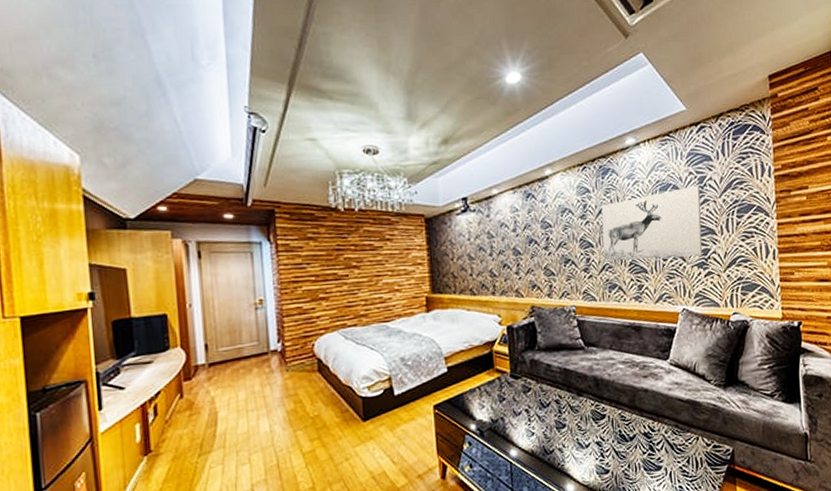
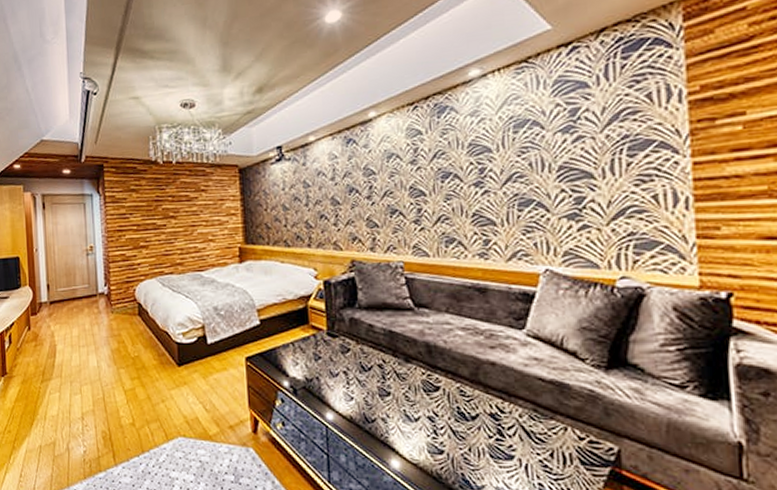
wall art: present [601,185,703,261] -> none [436,118,575,212]

